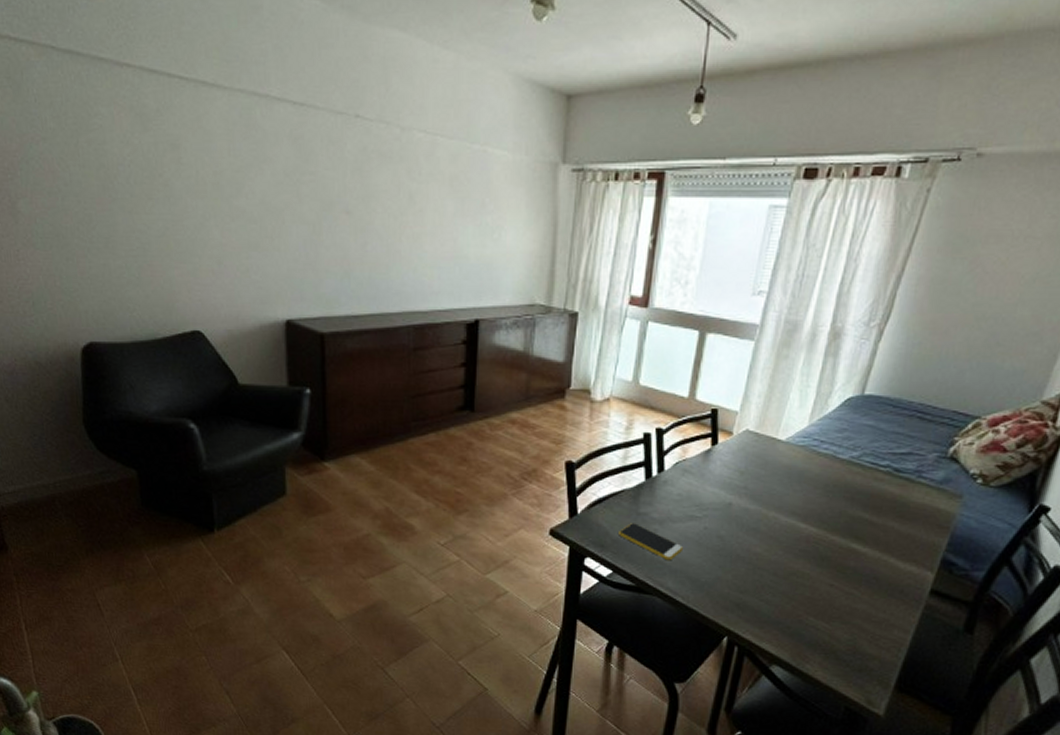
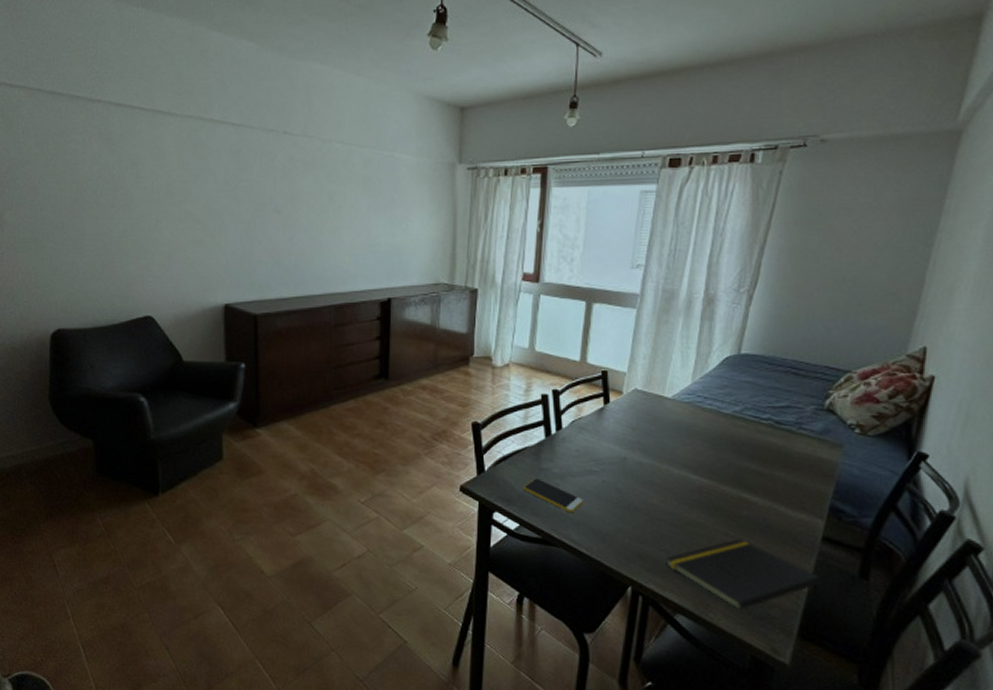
notepad: none [766,591,924,663] -> present [666,539,820,611]

